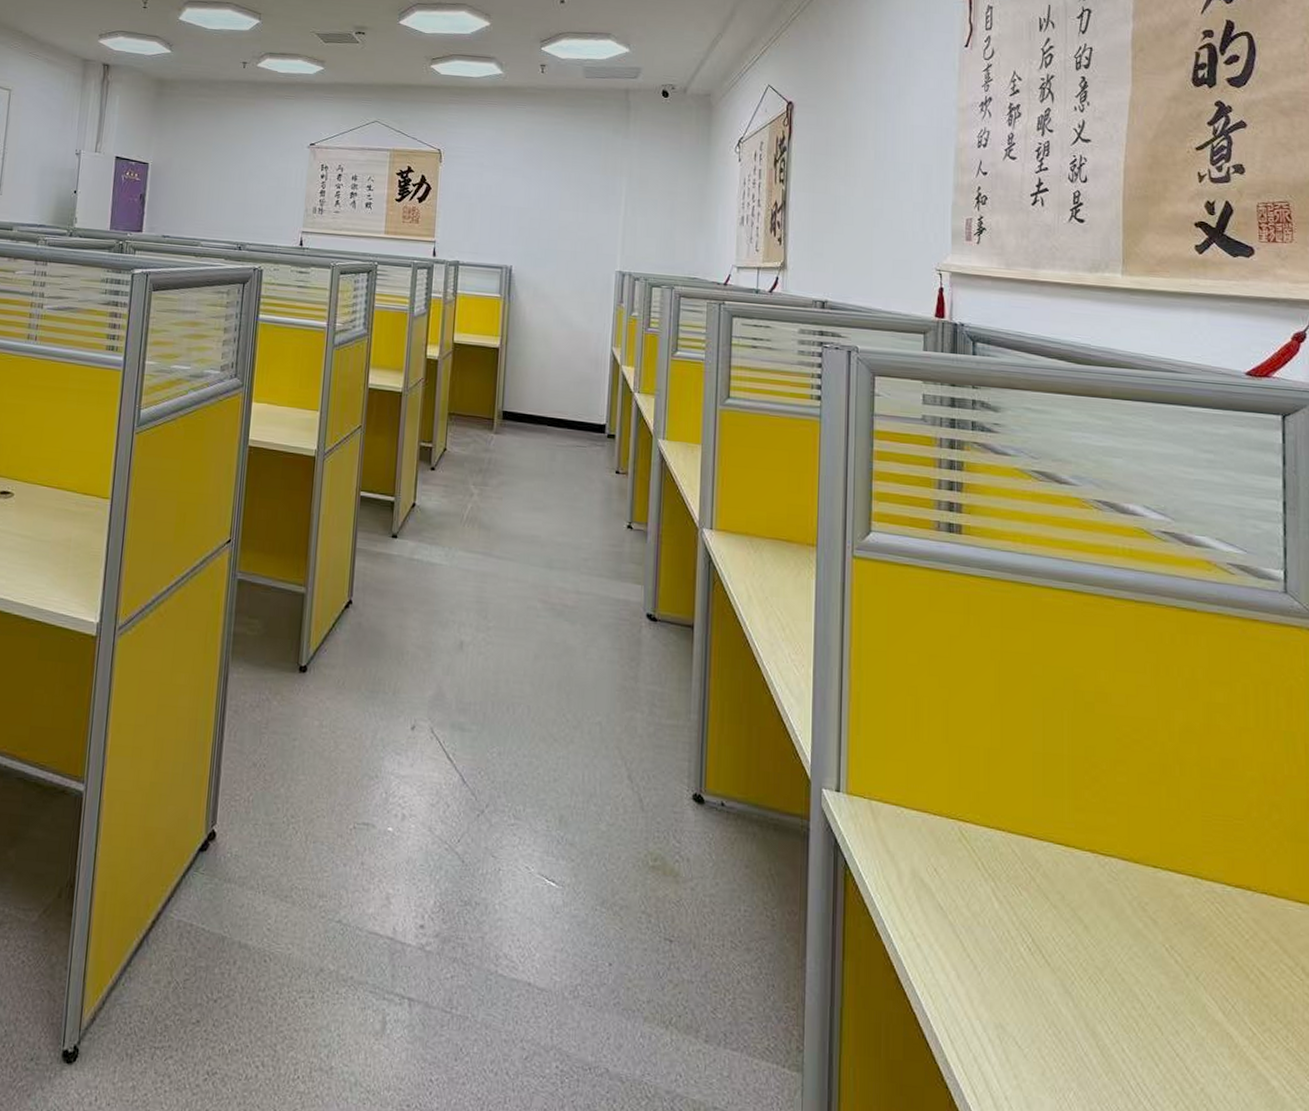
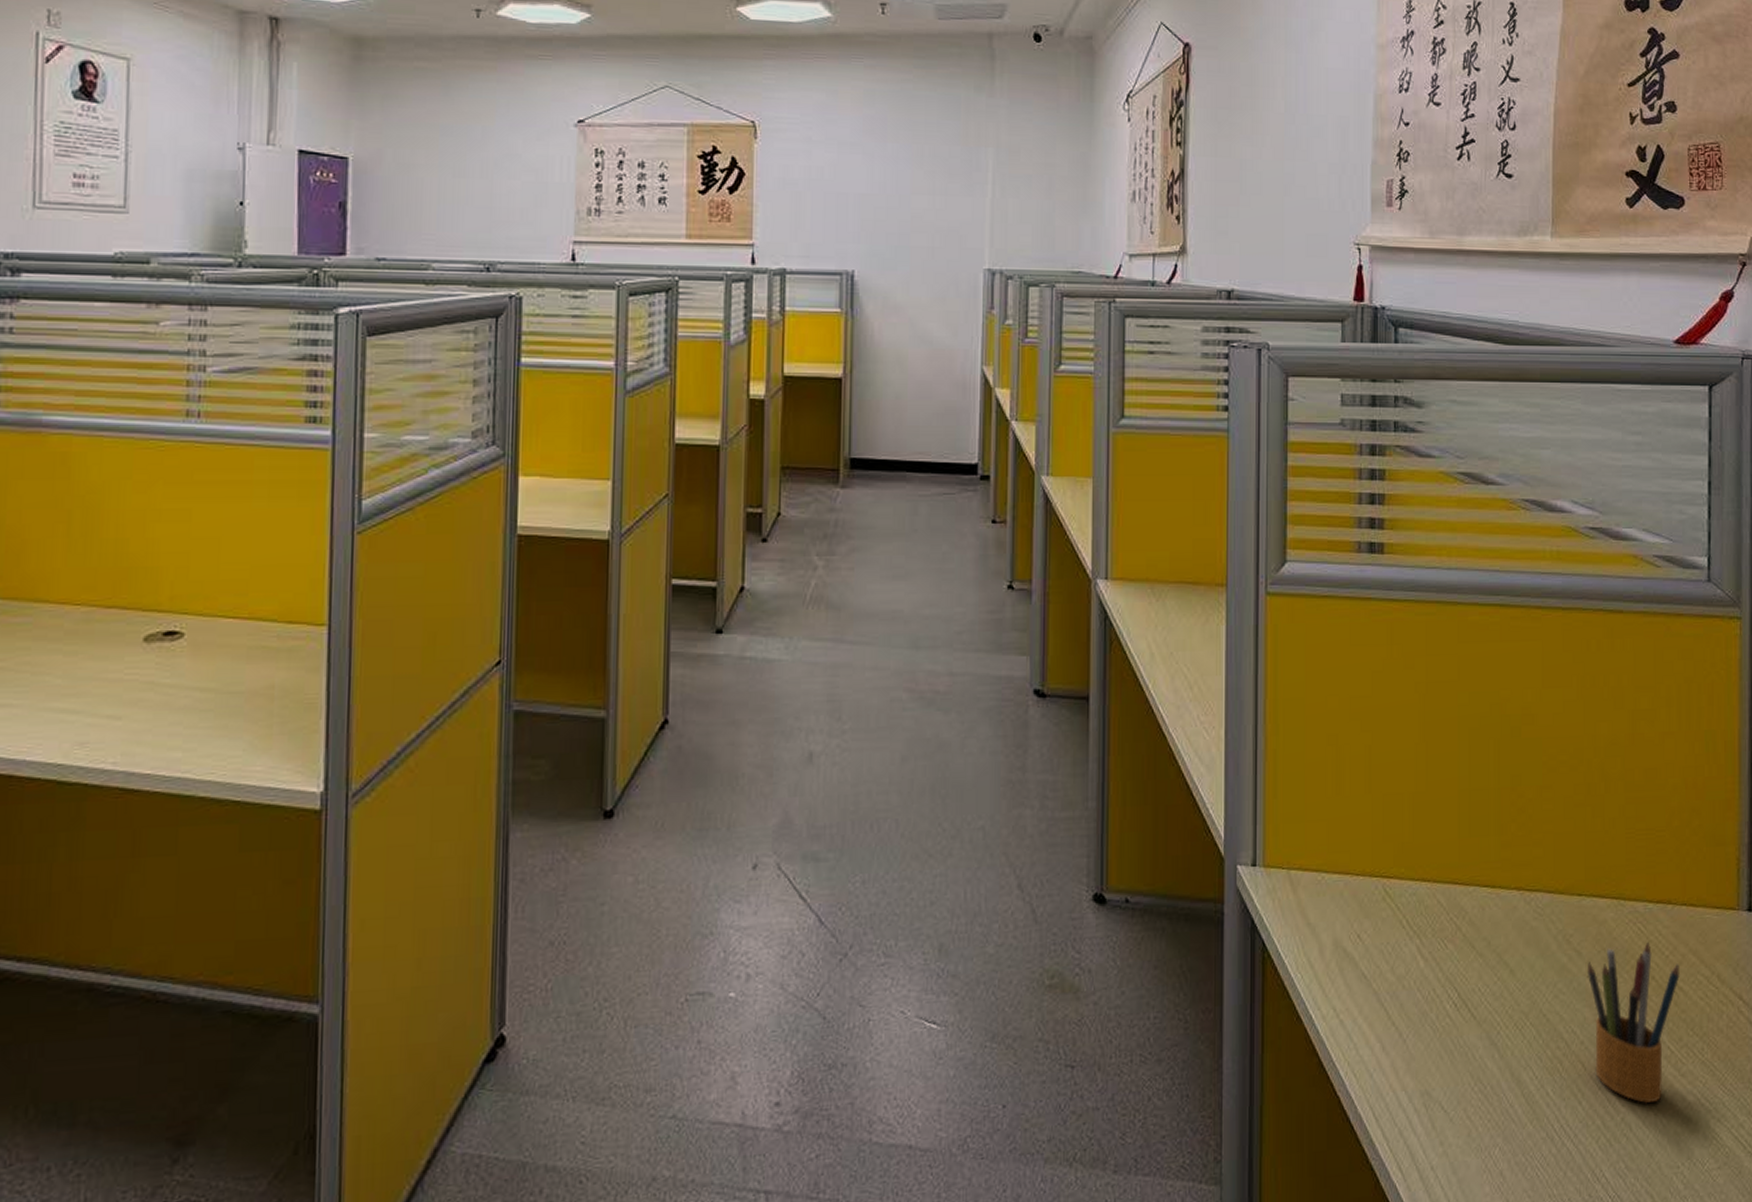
pencil box: none [1163,922,1261,1080] -> present [1587,941,1680,1104]

